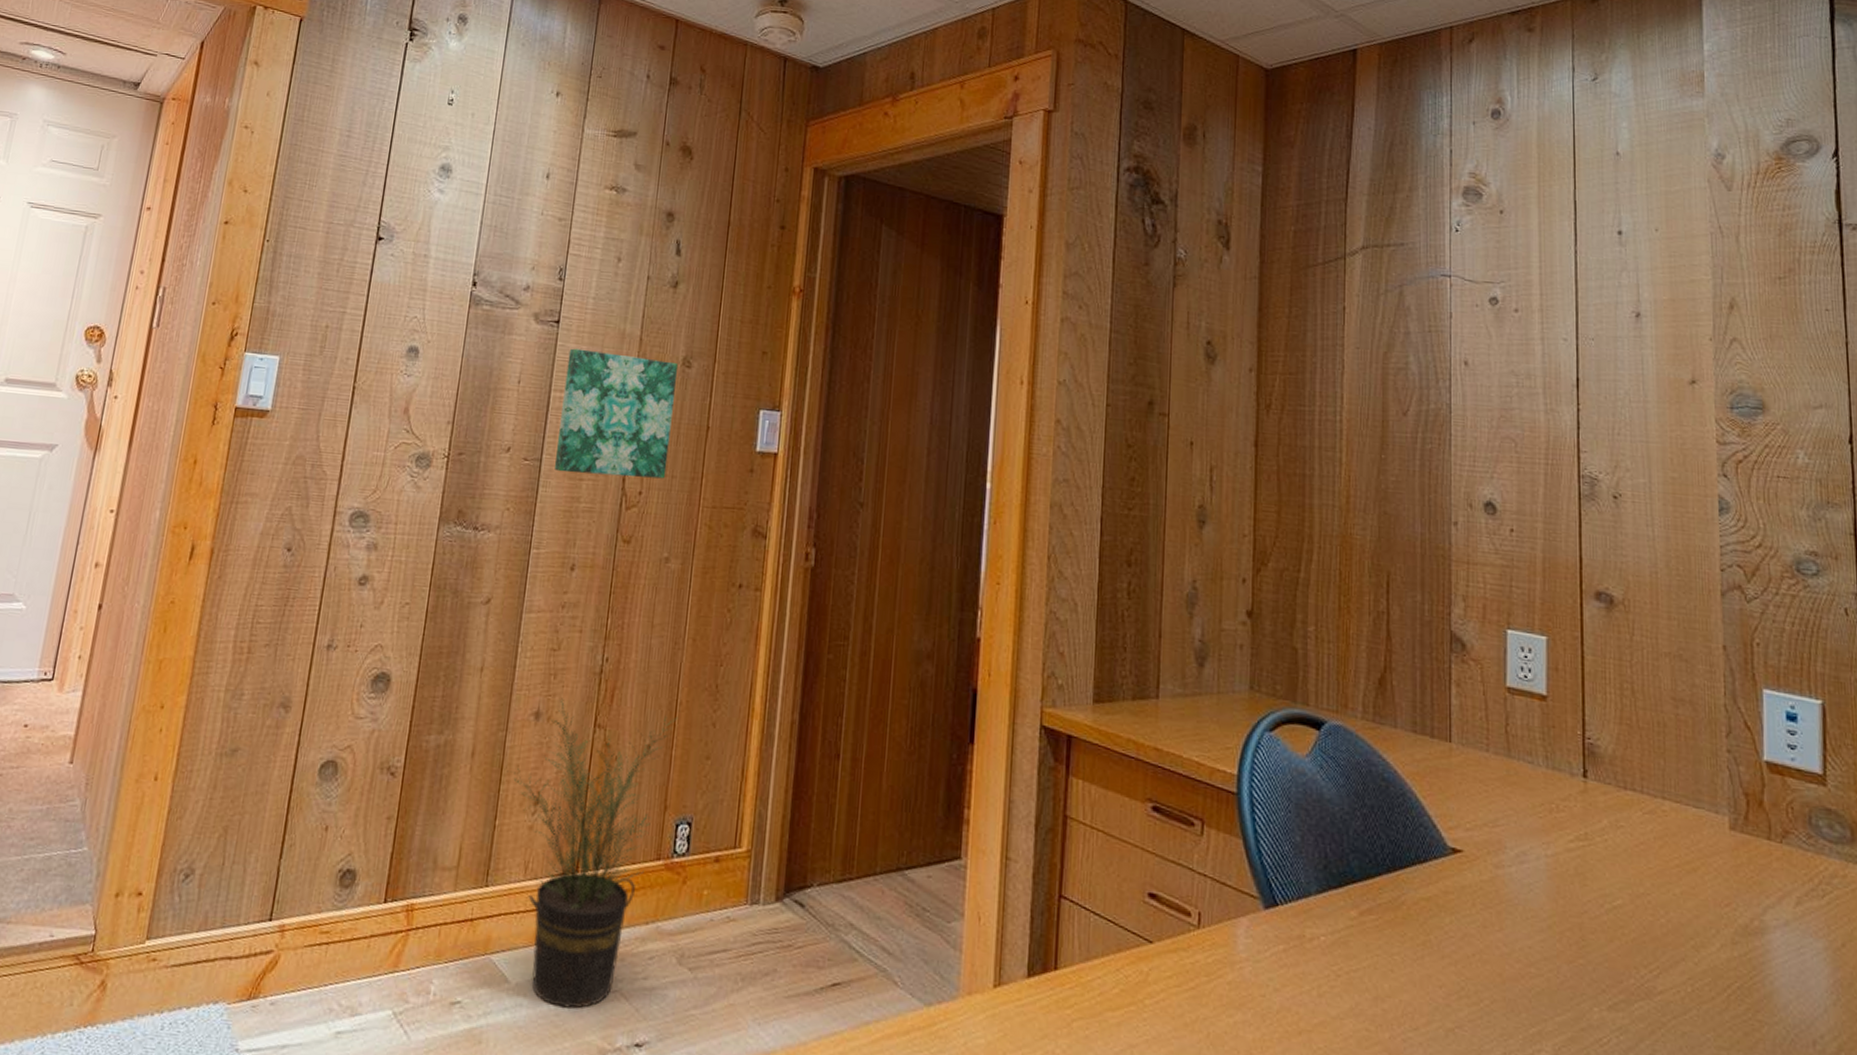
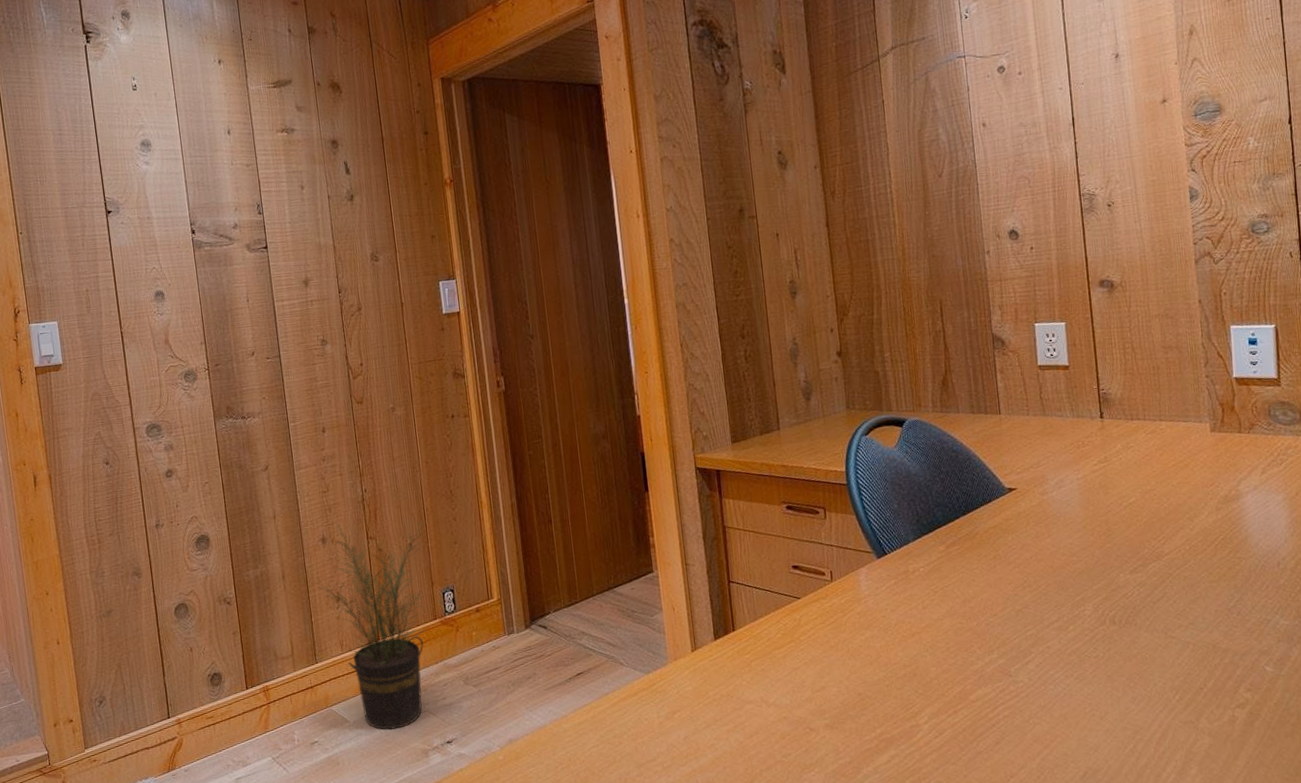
wall art: present [554,348,679,479] -> none [280,259,378,362]

